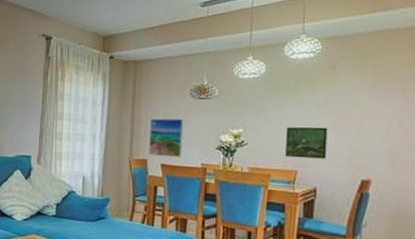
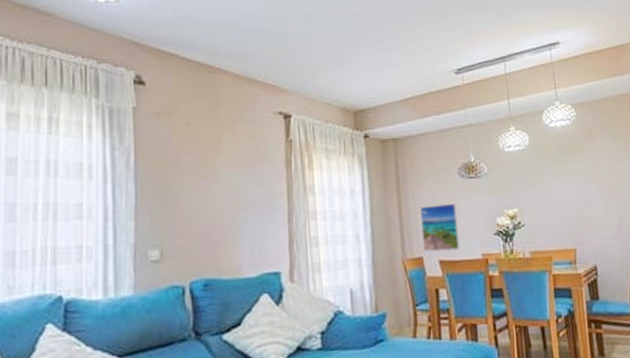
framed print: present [285,127,328,159] -> none [559,198,600,235]

